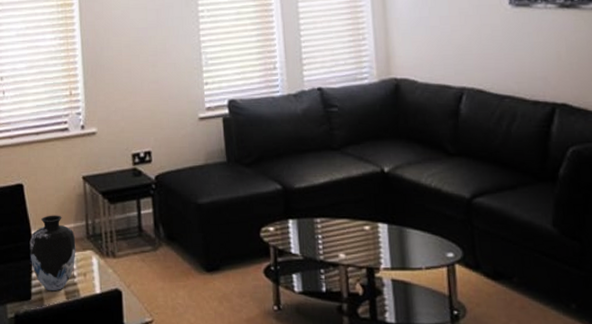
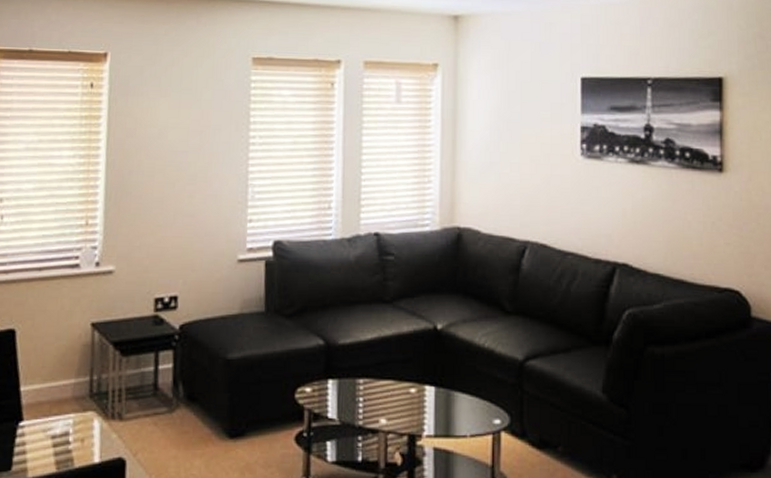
vase: present [29,215,76,292] -> none [15,368,76,461]

